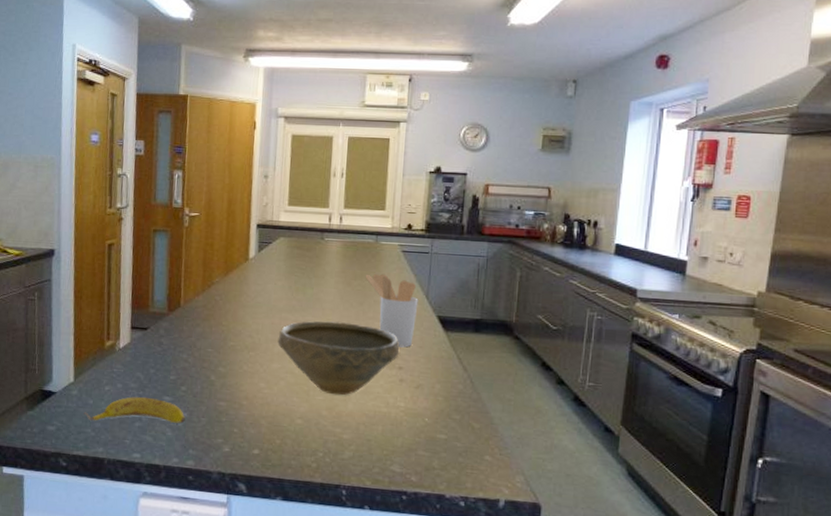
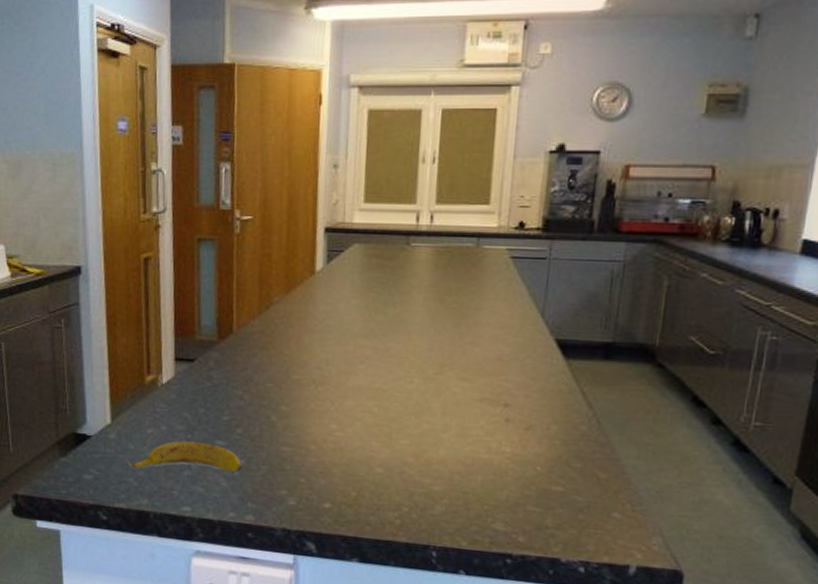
bowl: present [277,321,400,396] -> none [352,347,506,439]
utensil holder: present [365,273,419,348] -> none [462,286,532,380]

